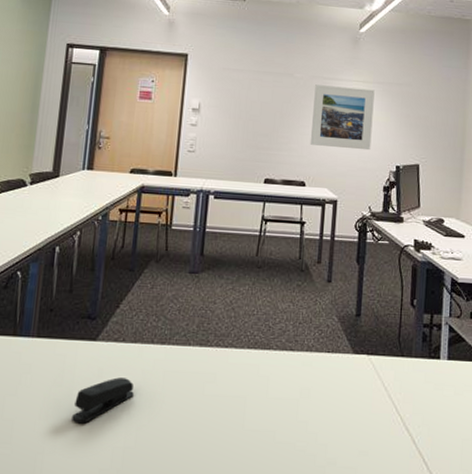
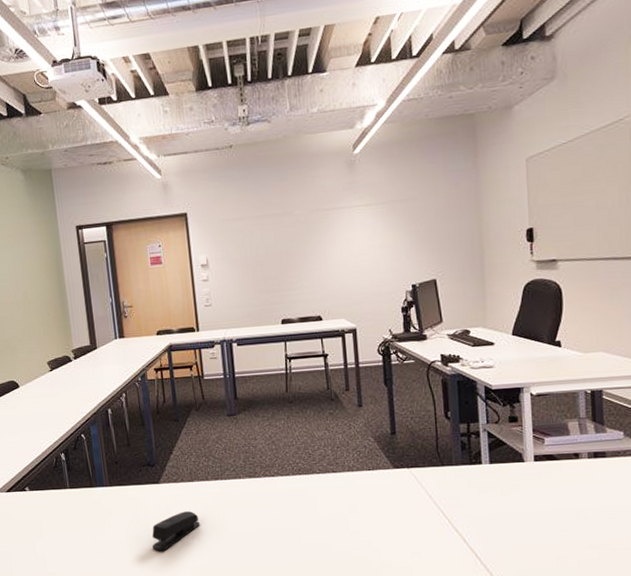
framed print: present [309,84,375,151] -> none [316,211,383,279]

